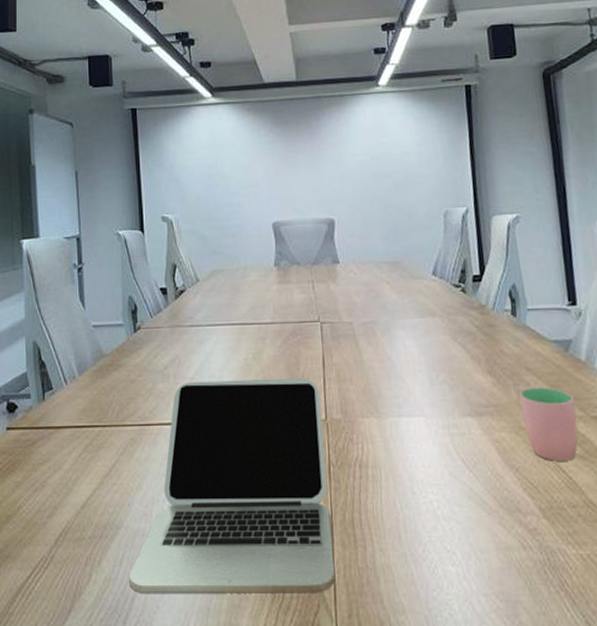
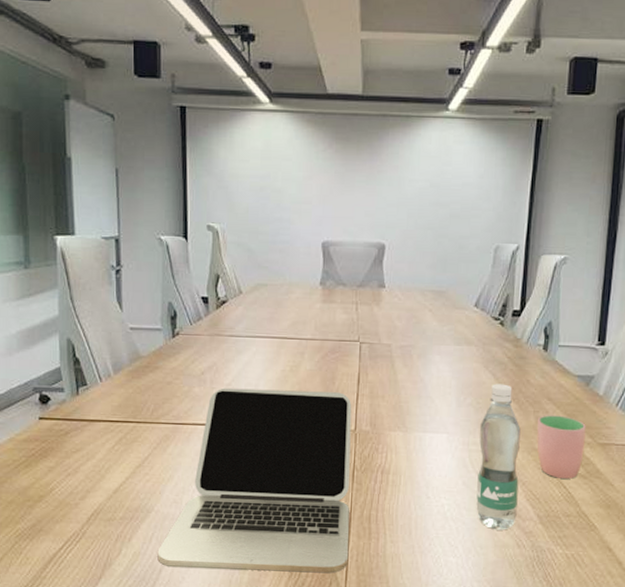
bottle: none [457,356,516,529] -> present [476,383,521,531]

